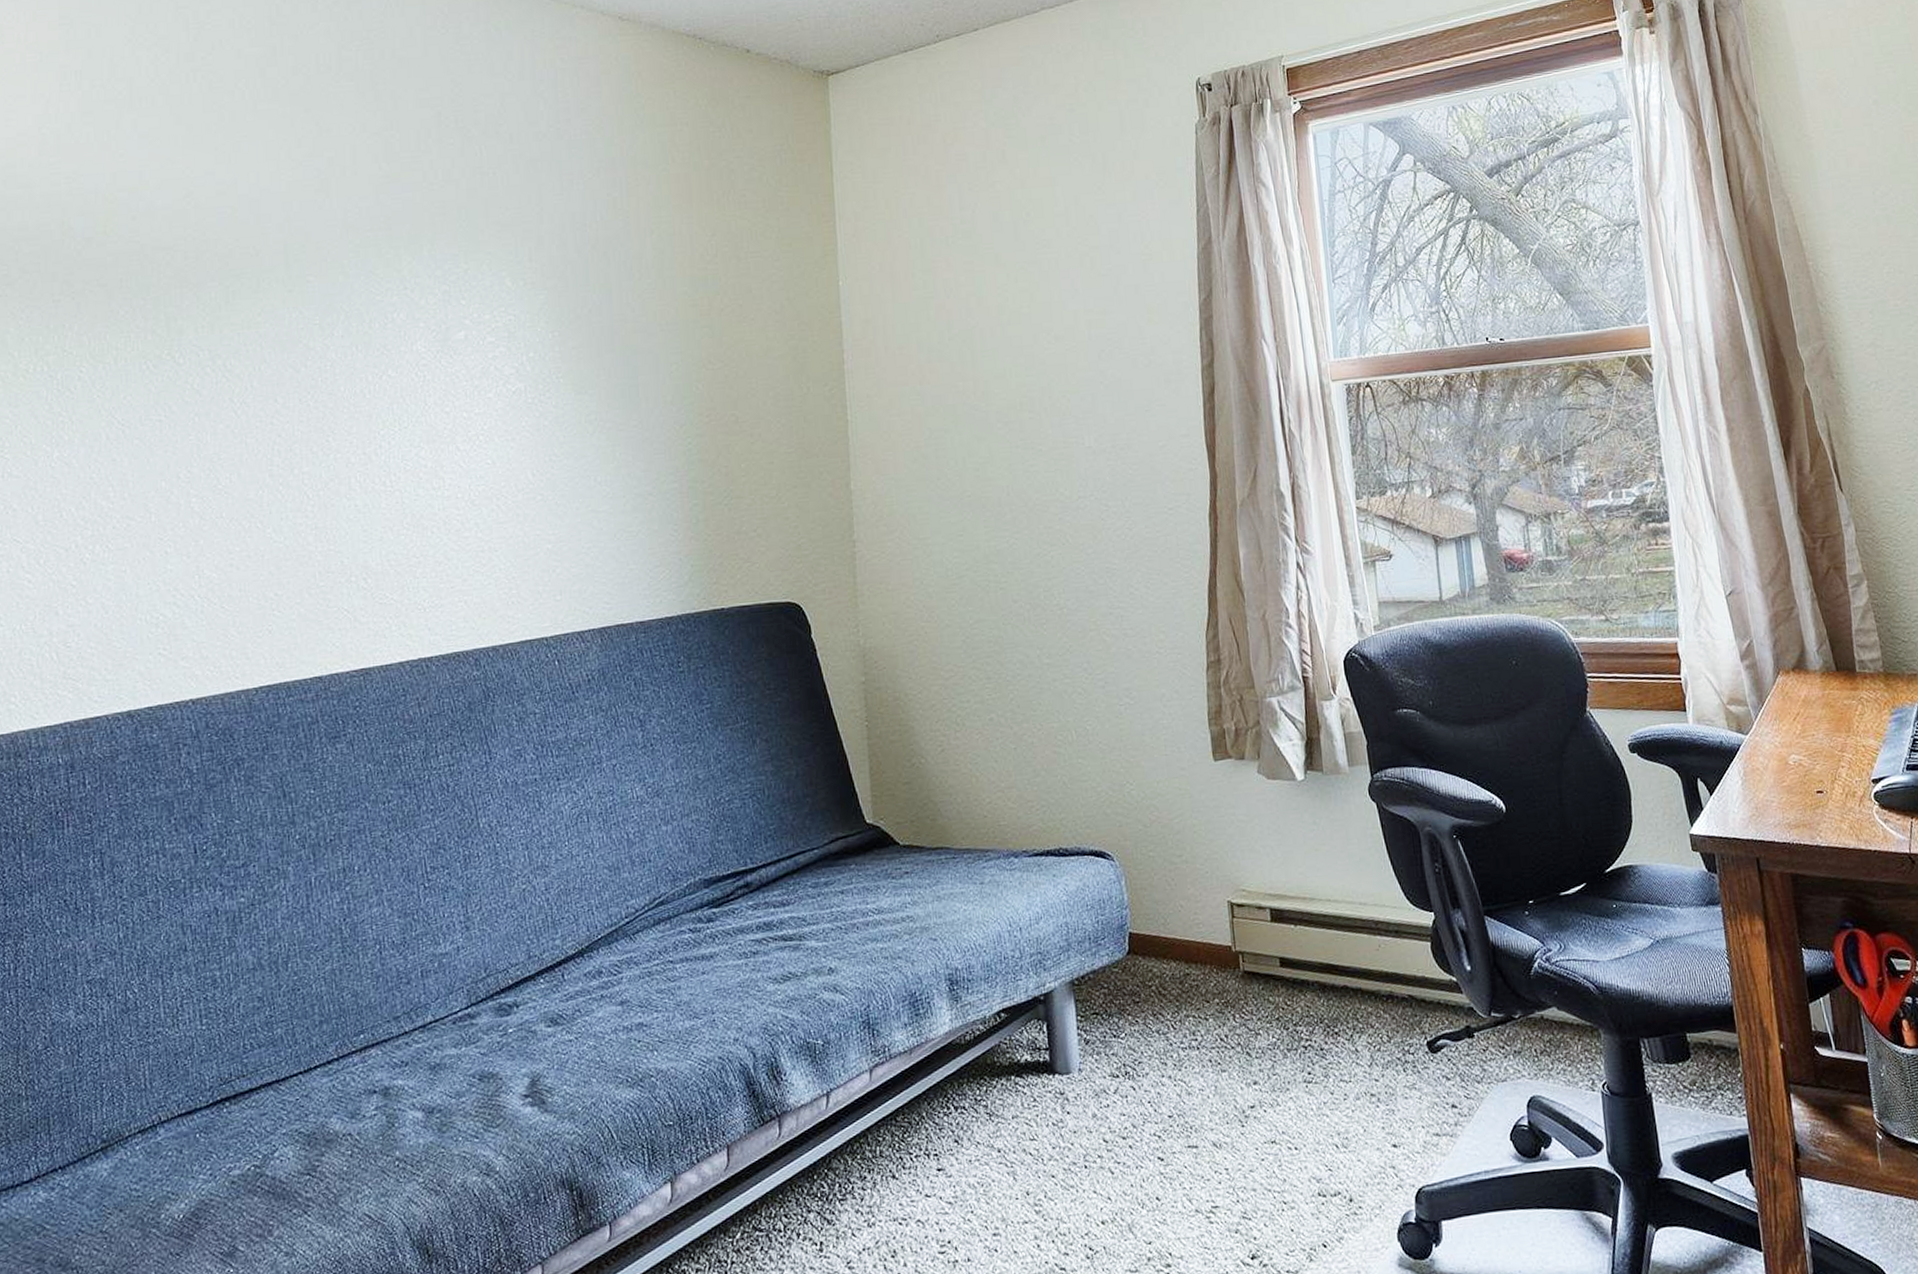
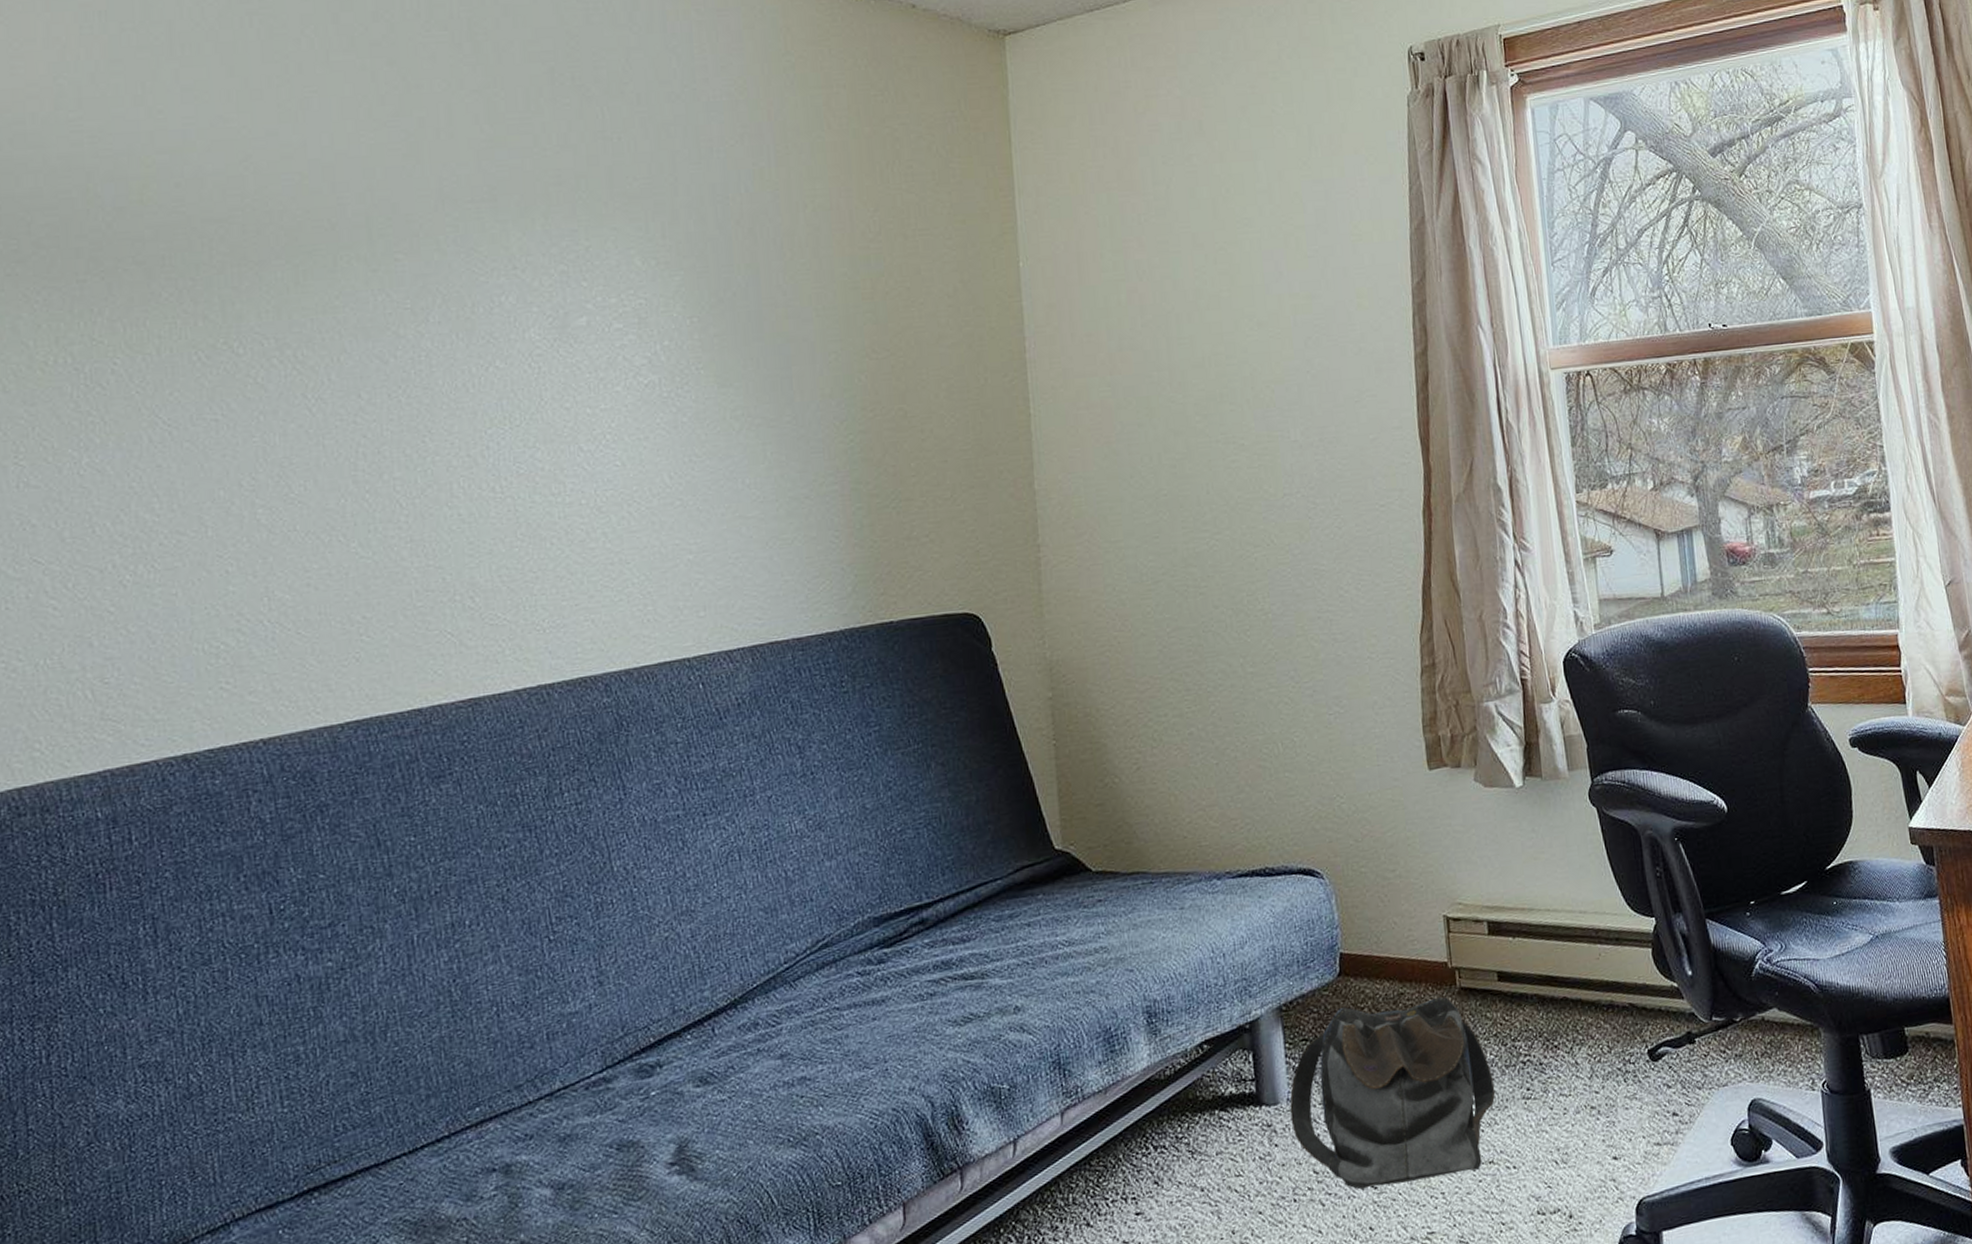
backpack: none [1081,979,1278,1161] -> present [1290,997,1496,1190]

